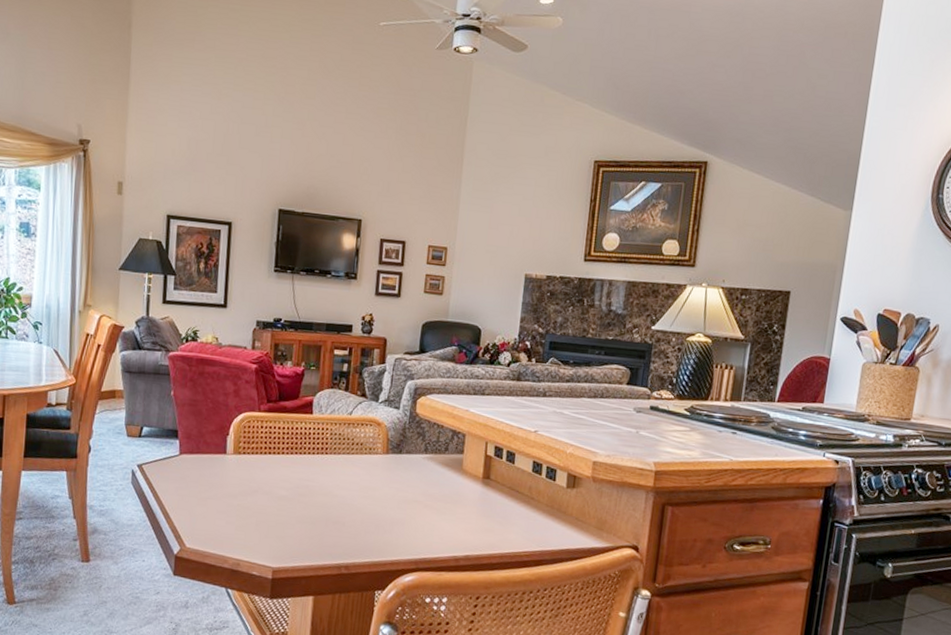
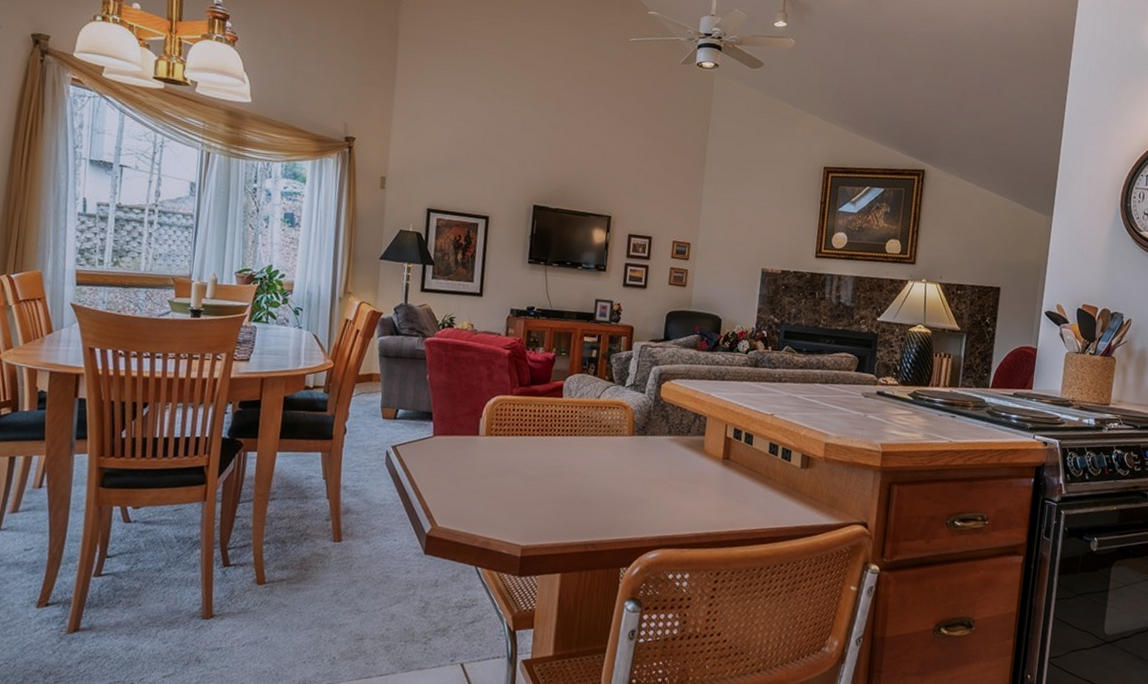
picture frame: none [343,308,366,337] -> present [592,298,614,325]

